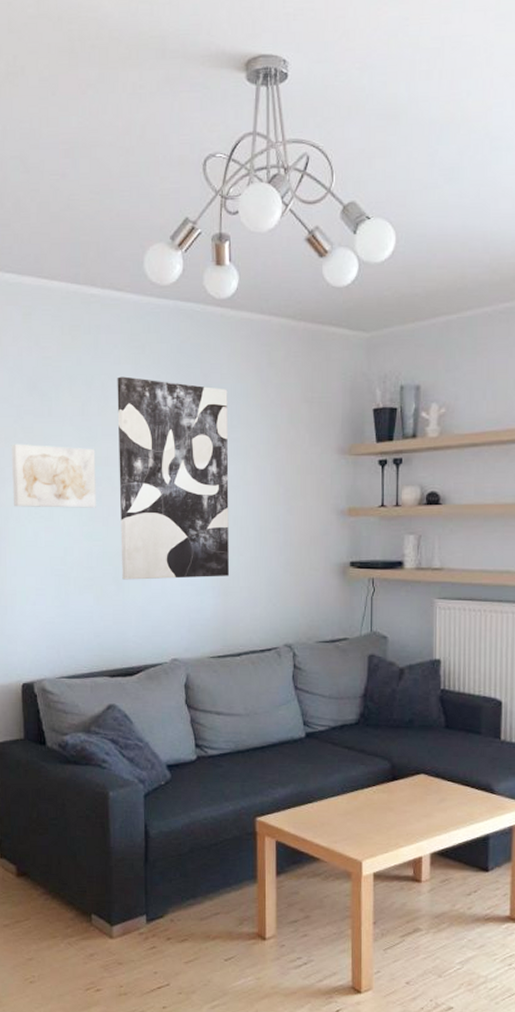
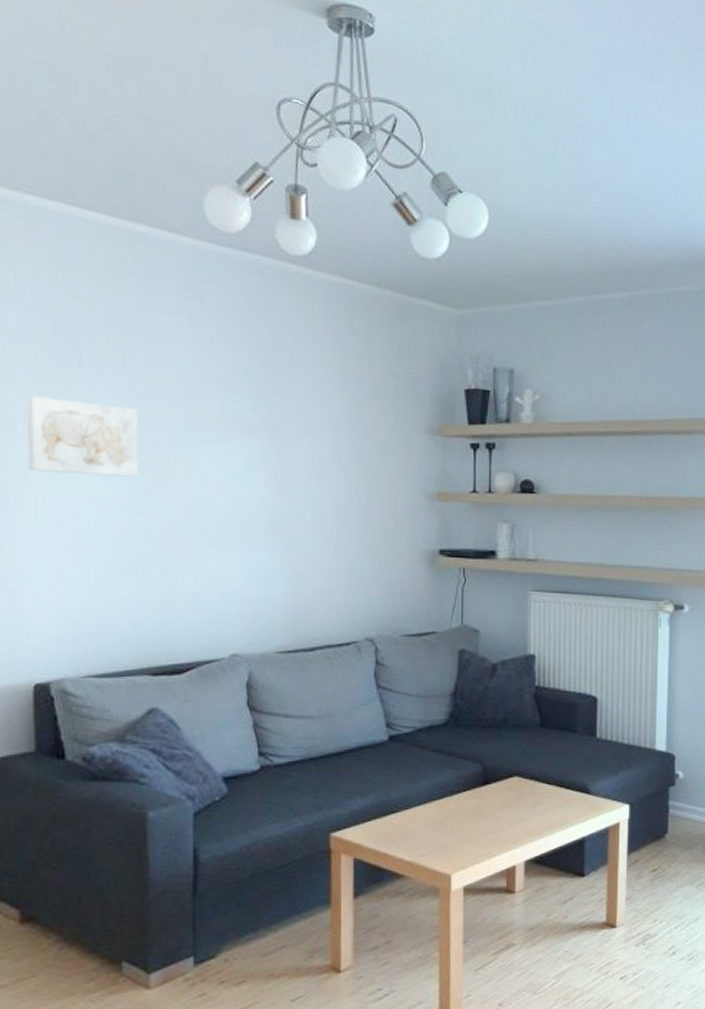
wall art: present [117,376,229,580] -> none [167,329,303,563]

